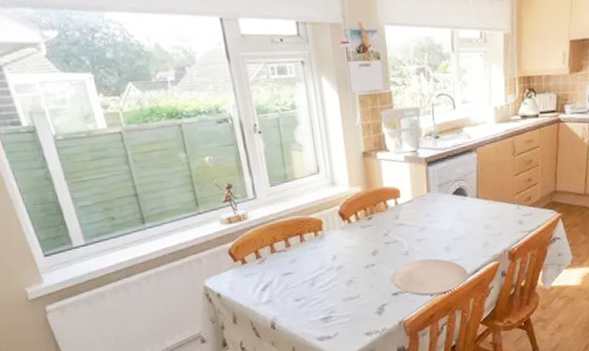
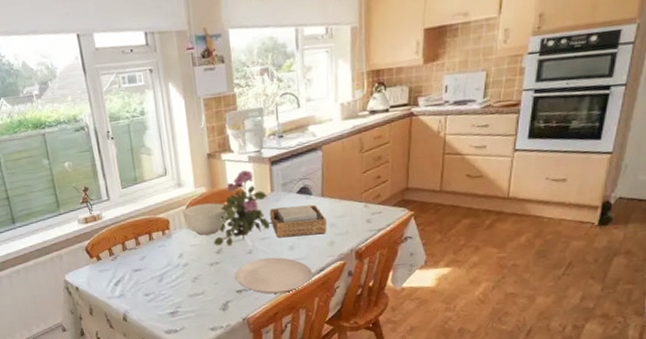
bowl: none [336,202,384,237] -> present [182,202,228,236]
flower bouquet: none [368,170,426,248] -> present [213,170,270,246]
napkin holder: none [426,206,482,238] -> present [269,204,327,237]

